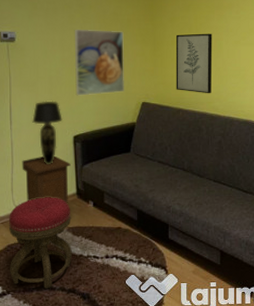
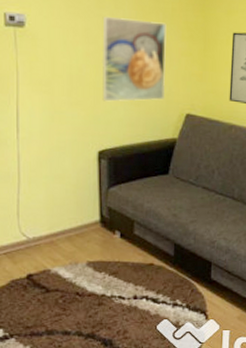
stool: present [9,197,73,289] -> none [14,224,93,333]
nightstand: present [22,156,71,204] -> none [31,174,94,234]
table lamp: present [32,101,62,164] -> none [46,105,85,184]

